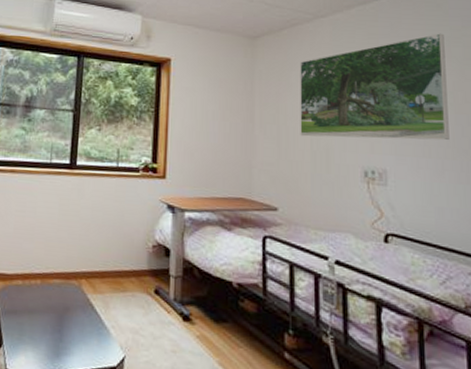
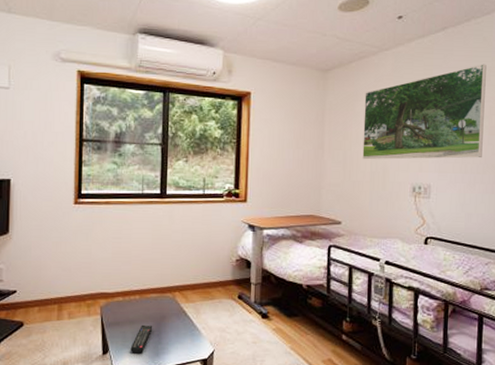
remote control: none [27,316,54,352] -> present [130,324,153,354]

